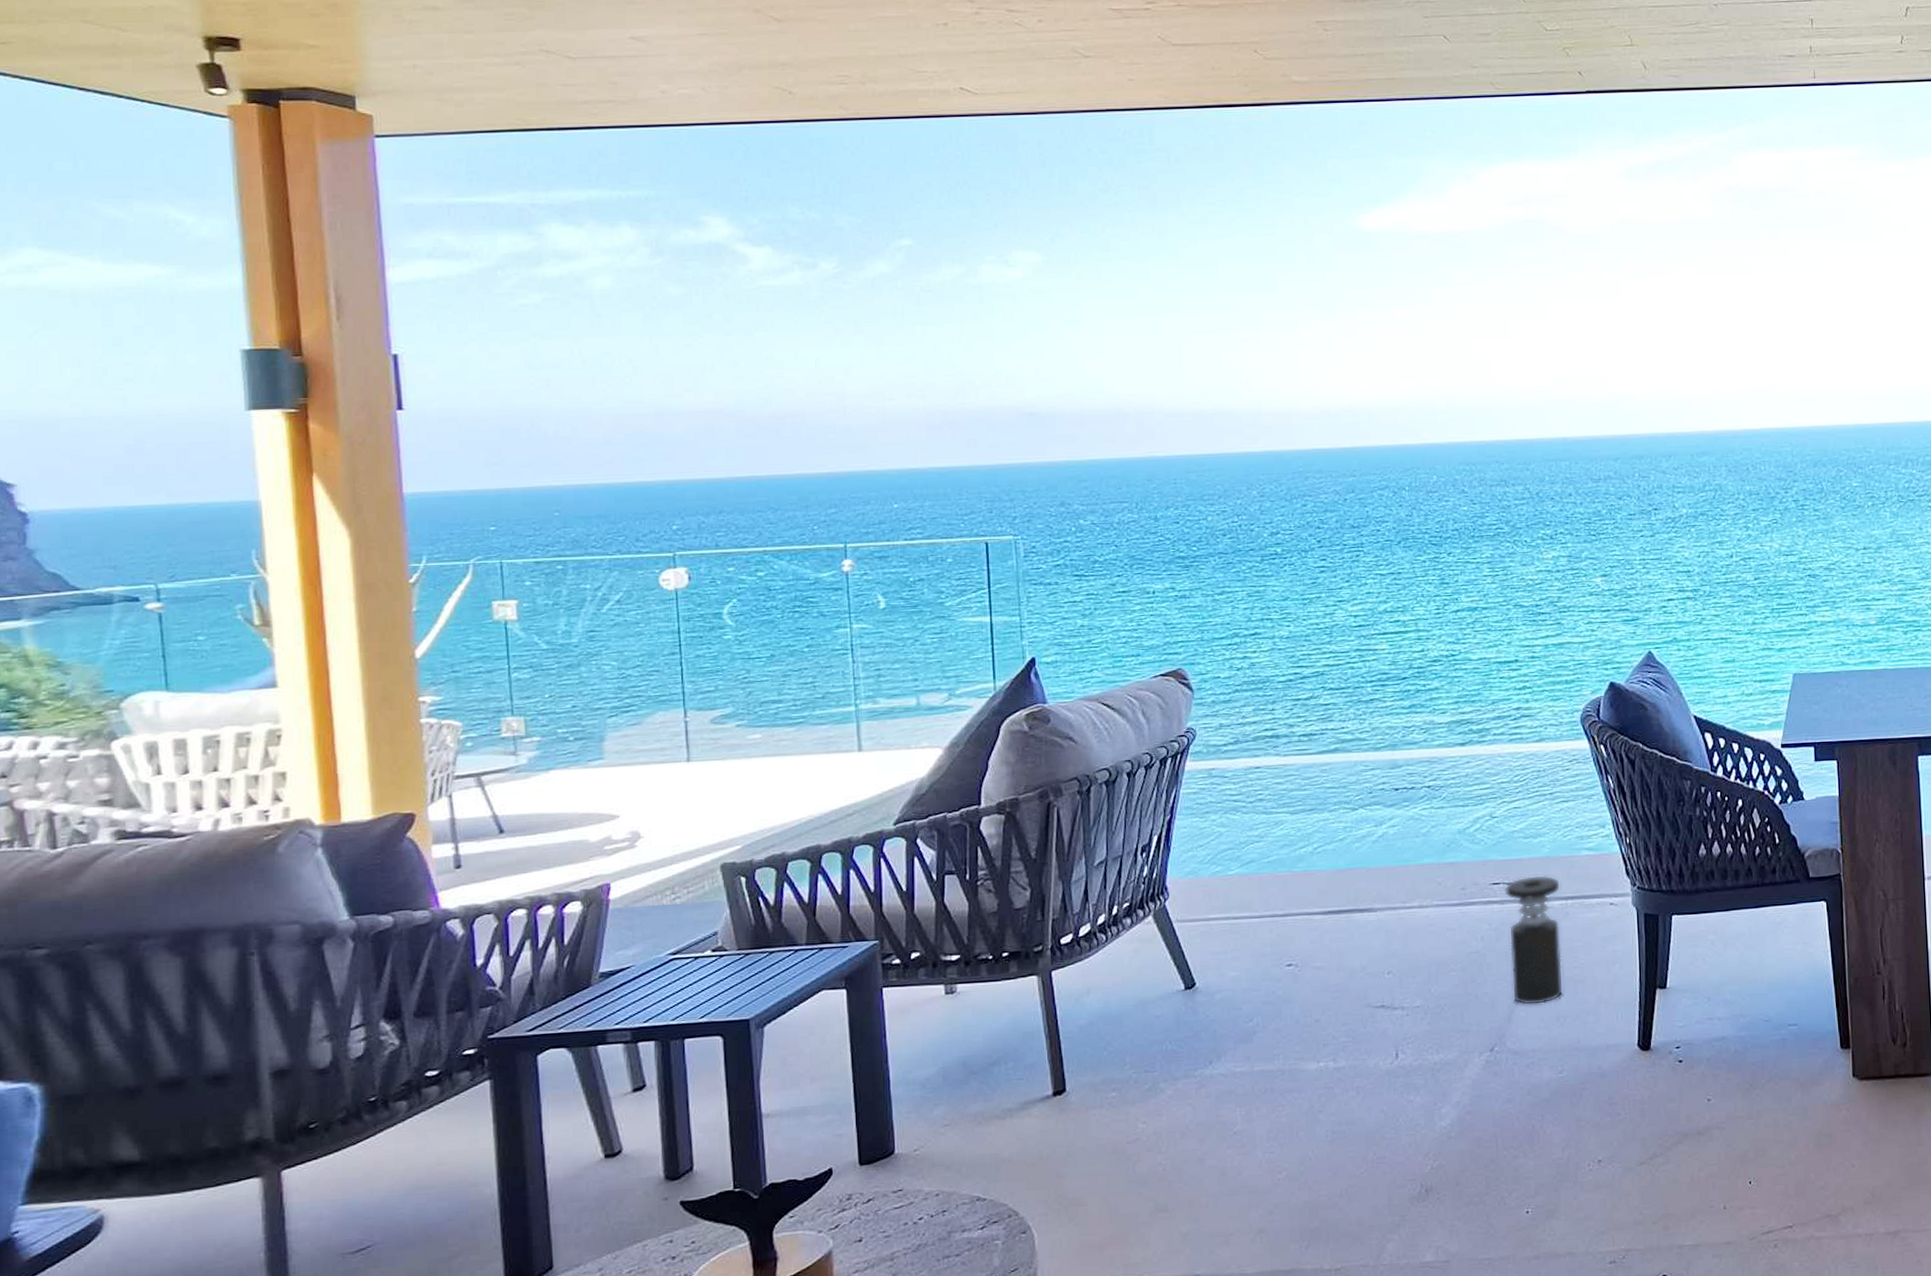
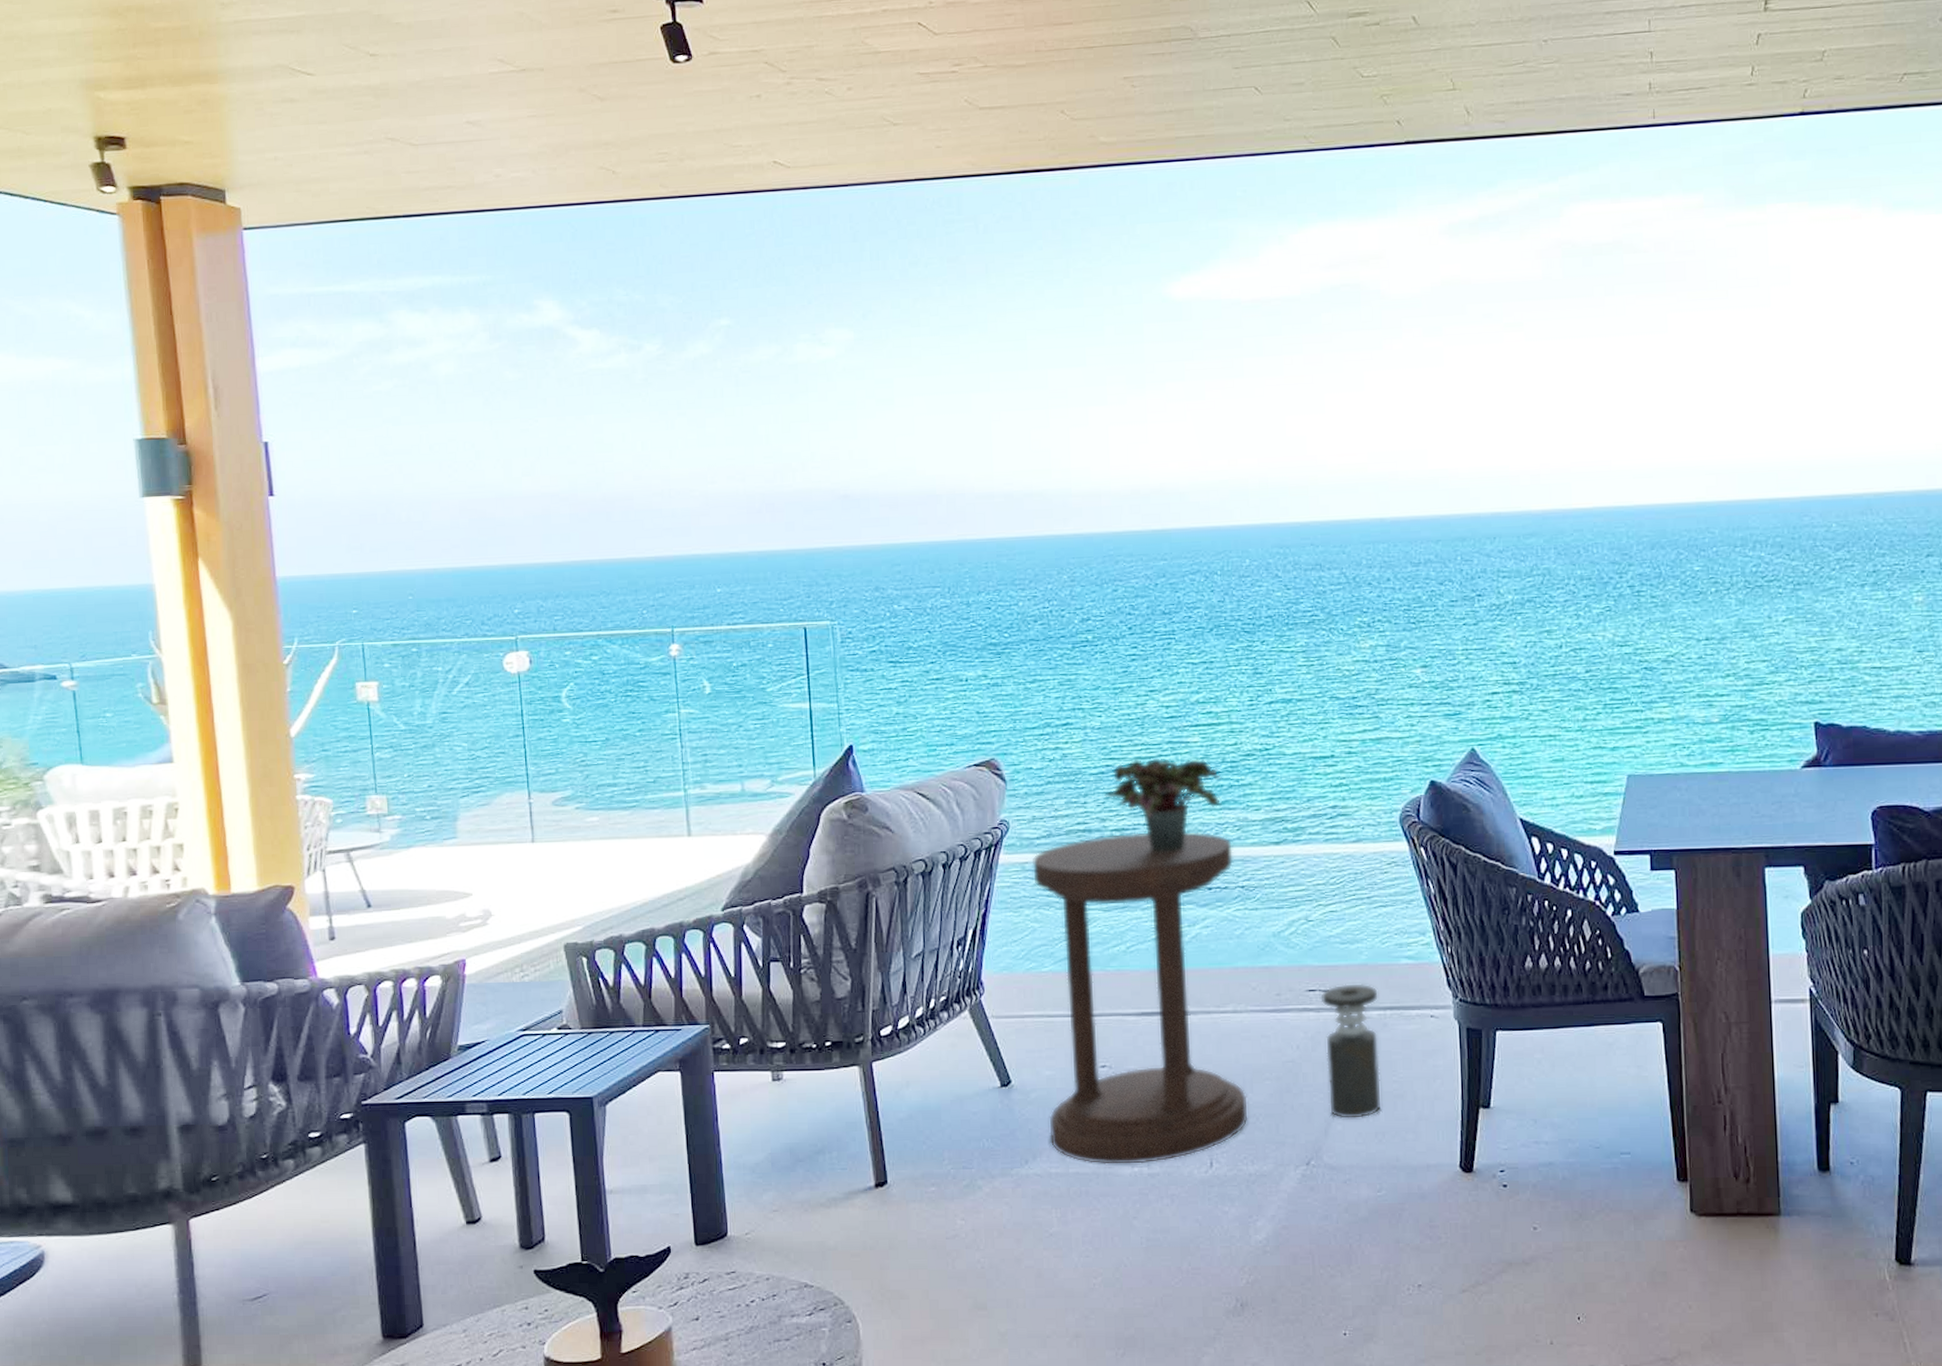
side table: none [1218,734,1434,1062] -> present [1031,831,1249,1166]
potted plant: none [1292,665,1410,755] -> present [1104,758,1223,852]

